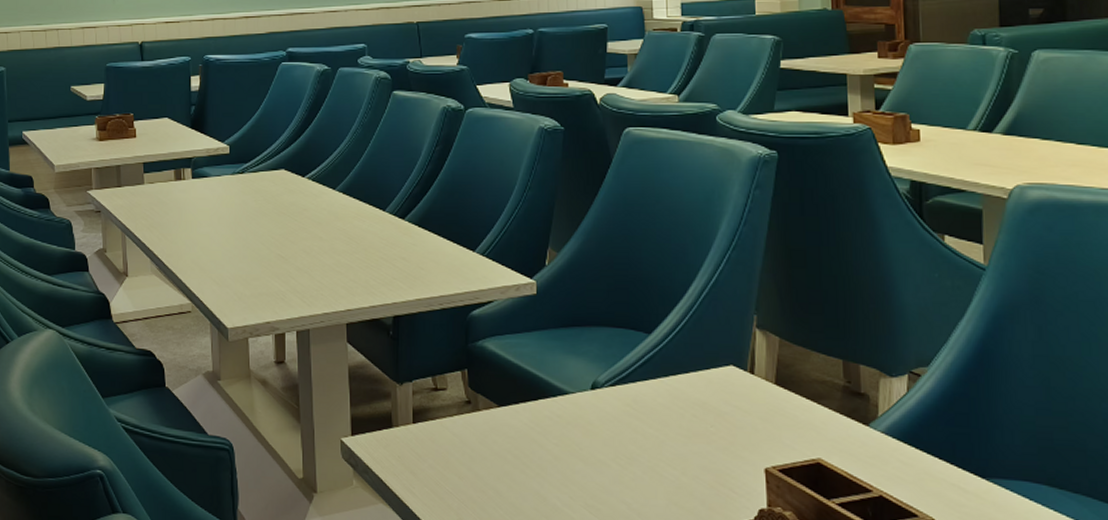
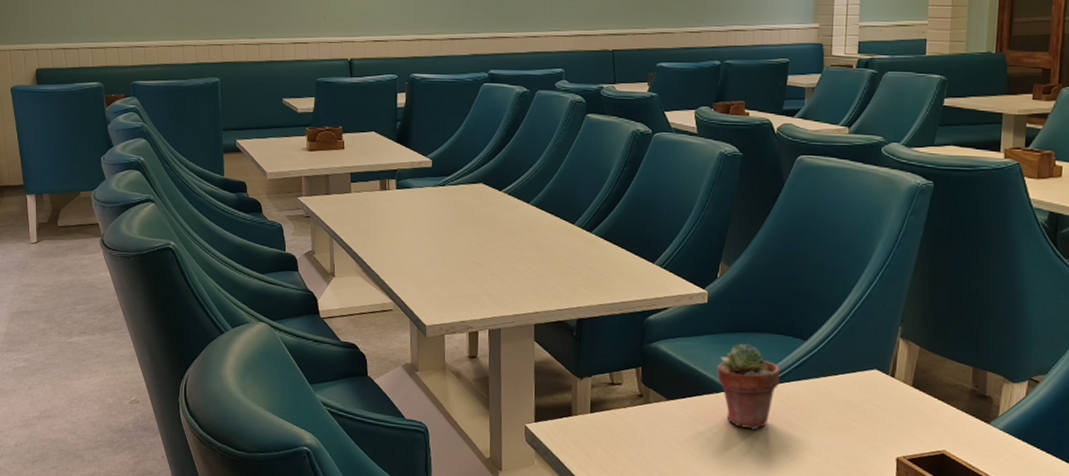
potted succulent: none [552,339,624,439] -> present [717,343,781,430]

